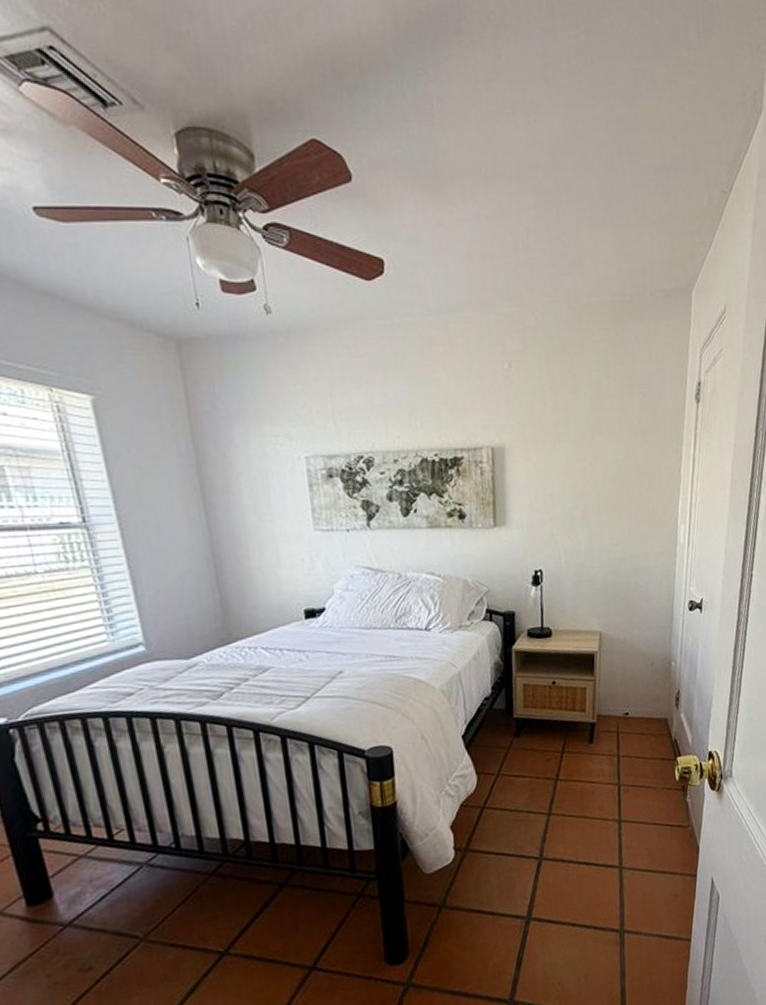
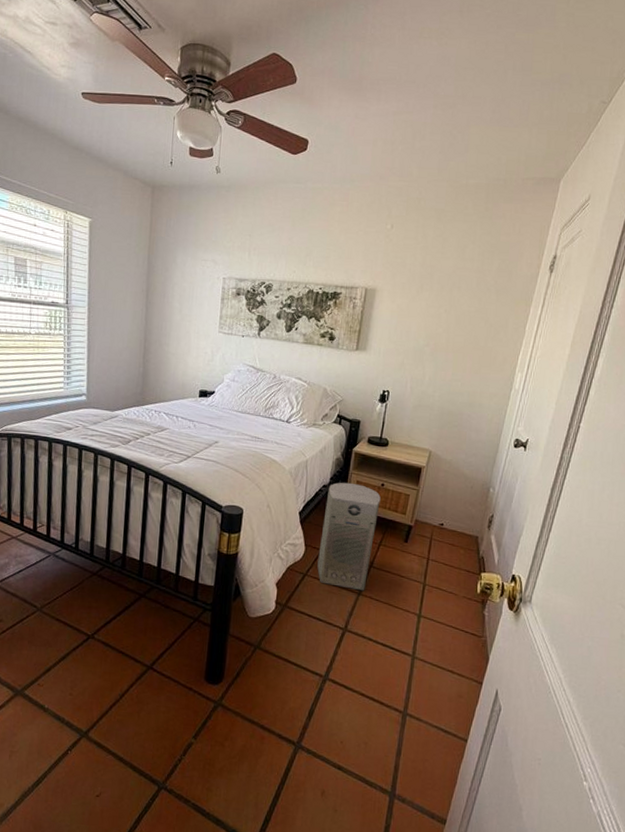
air purifier: none [491,687,555,813] -> present [317,482,381,591]

